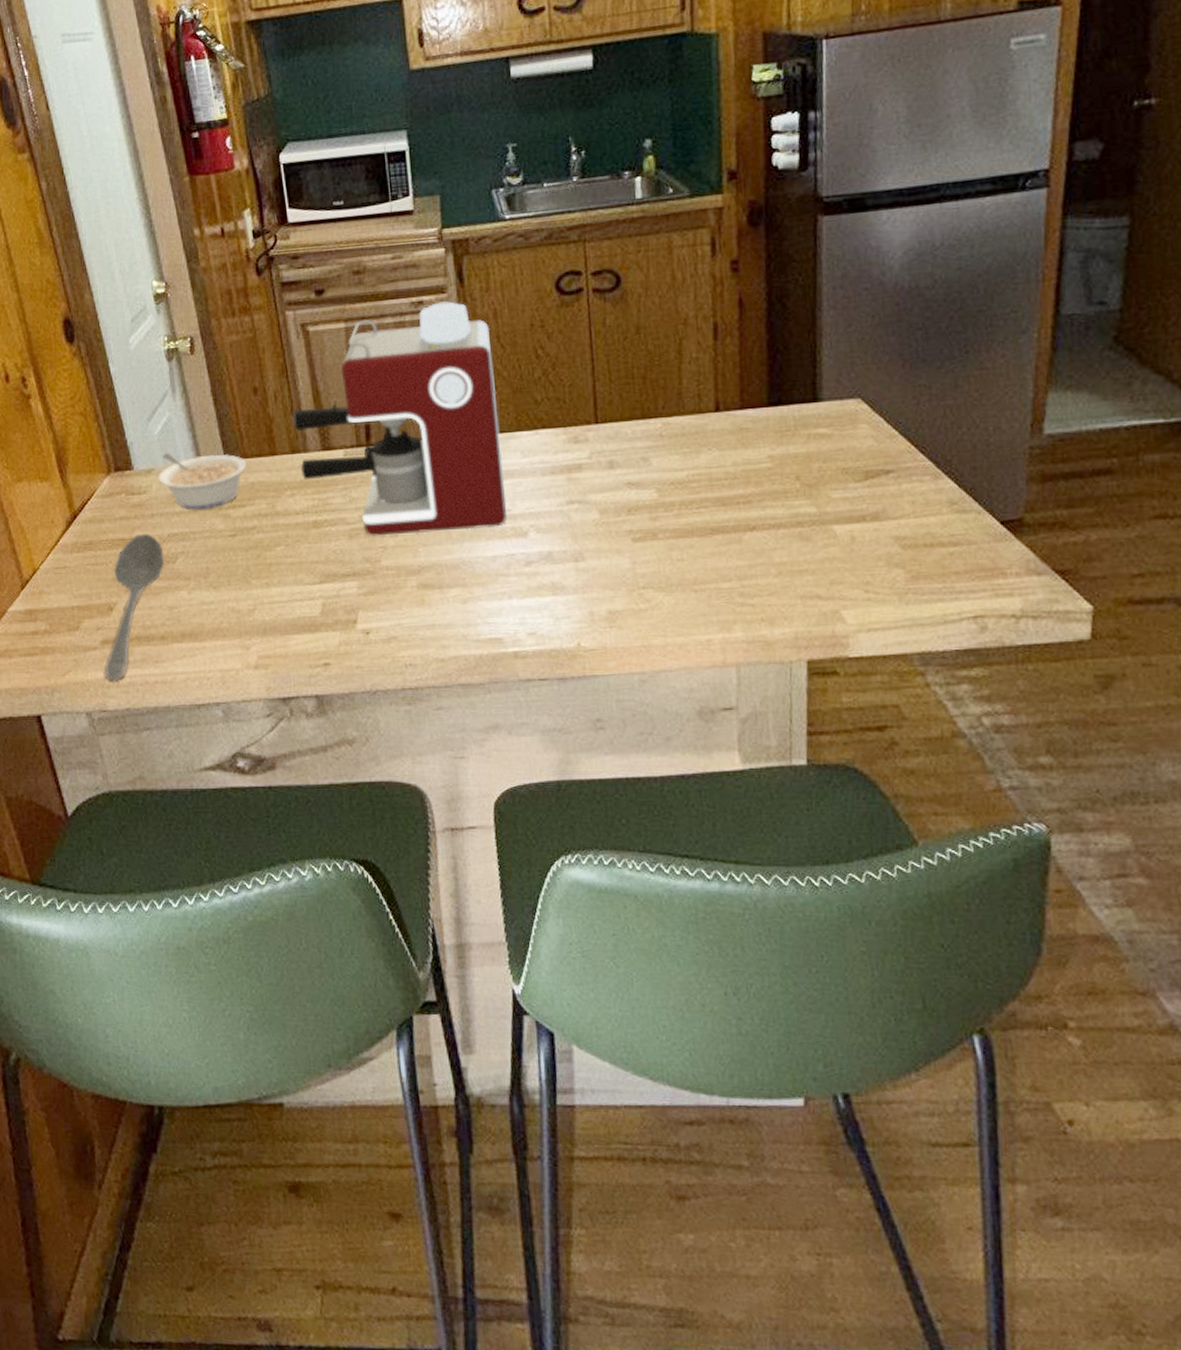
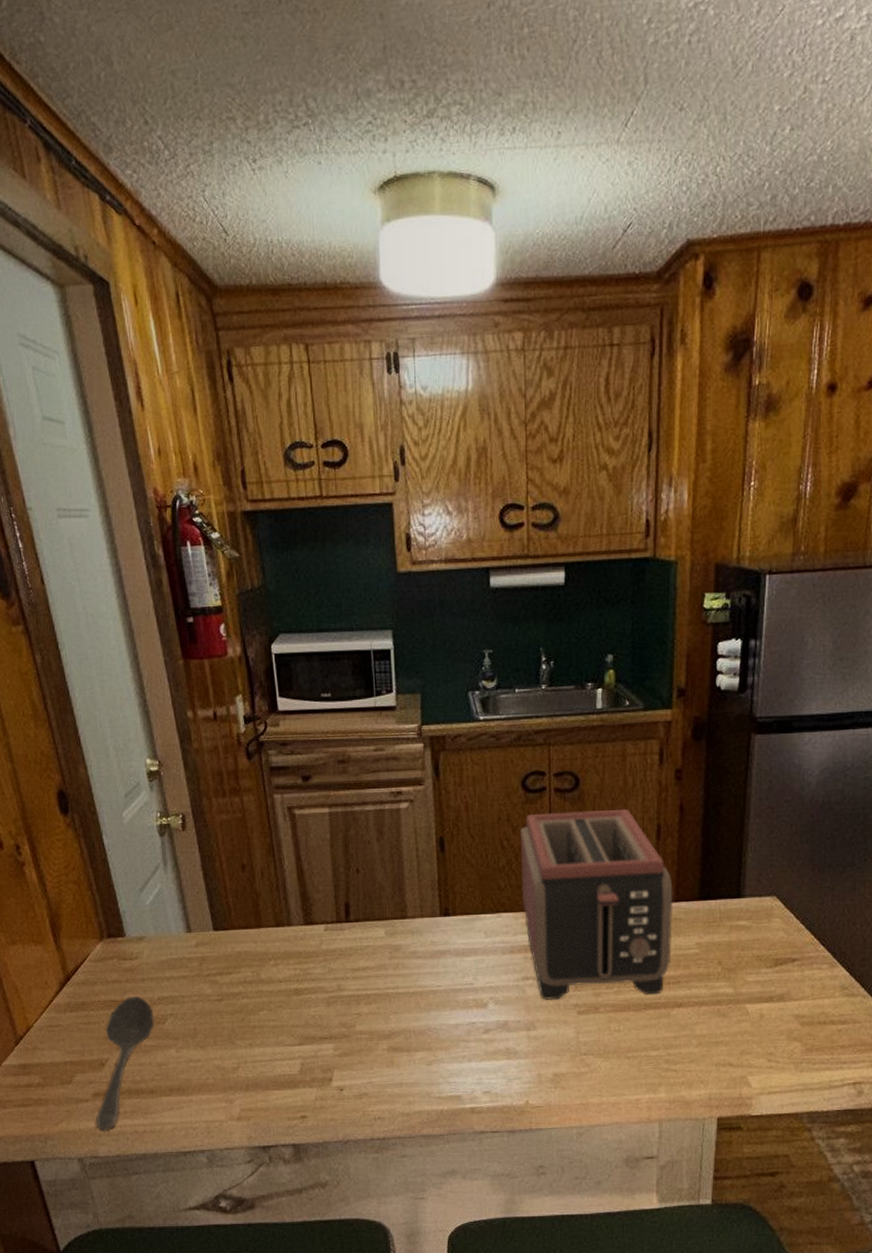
legume: present [158,453,247,510] -> none [149,922,234,976]
coffee maker: present [292,301,507,537] -> none [278,793,469,1004]
toaster: none [557,307,739,526] -> present [521,808,673,1000]

